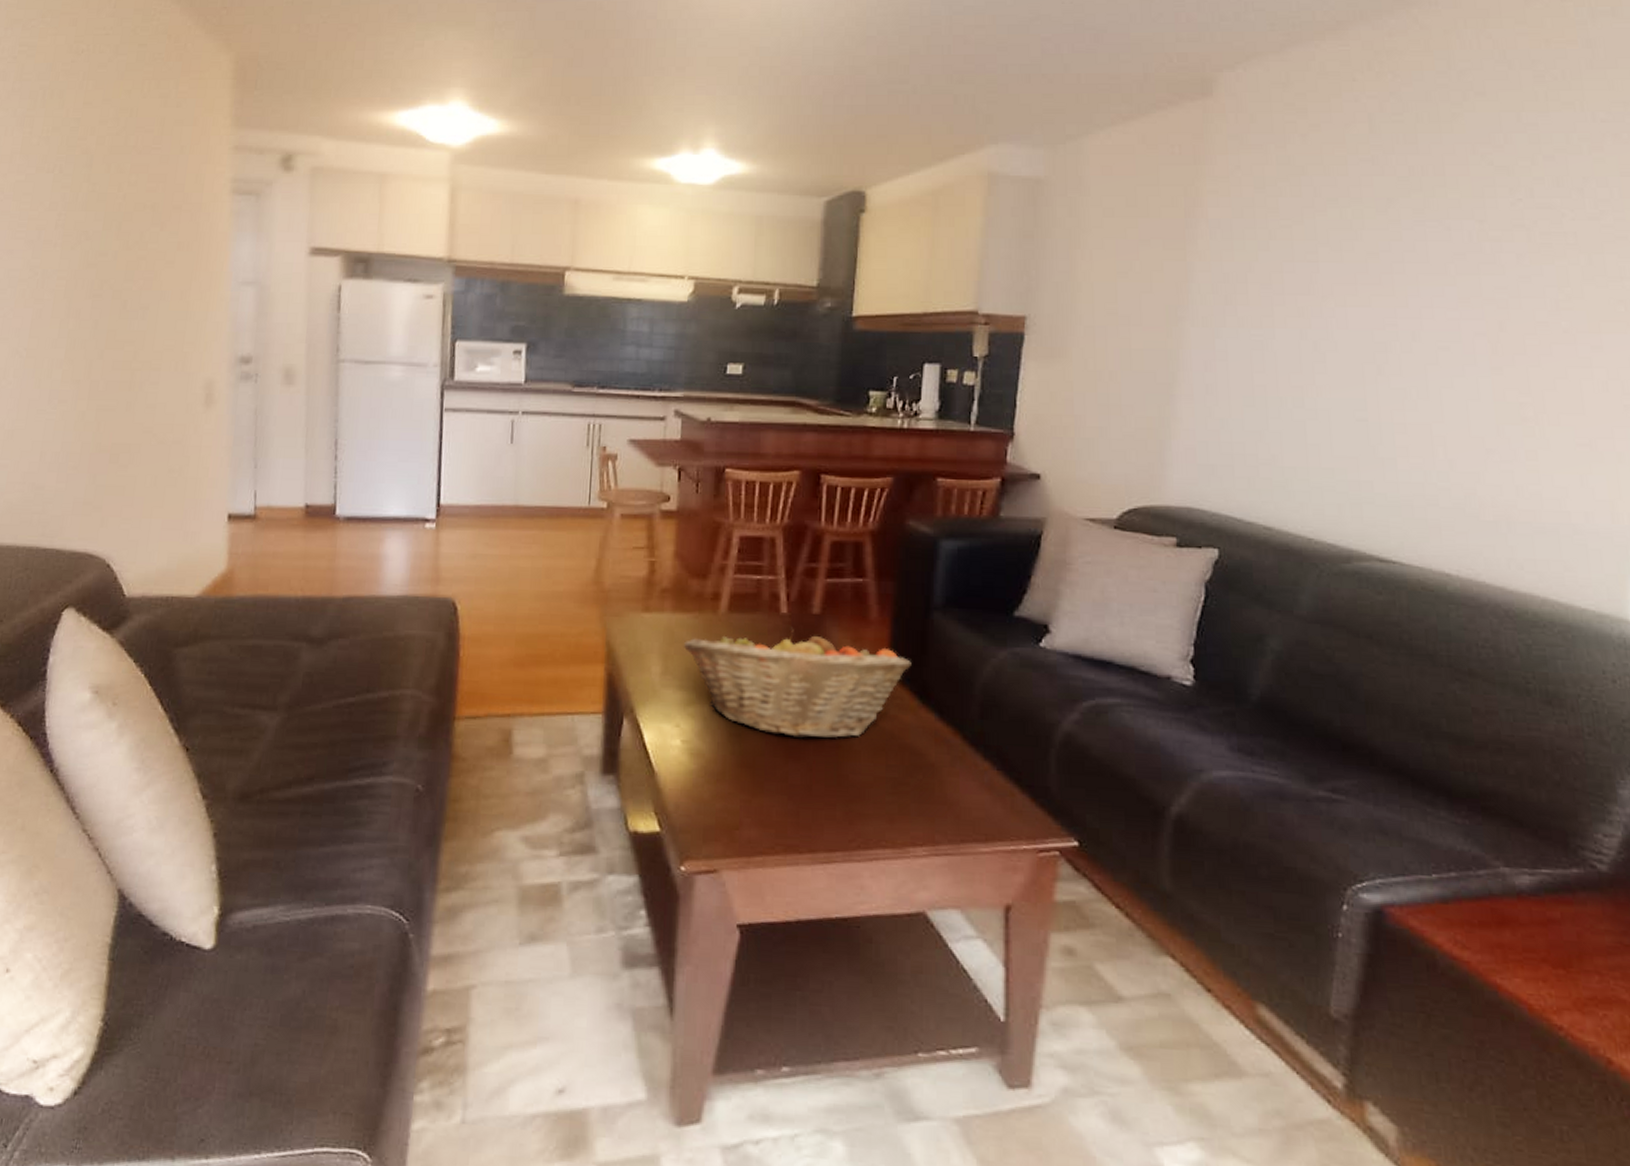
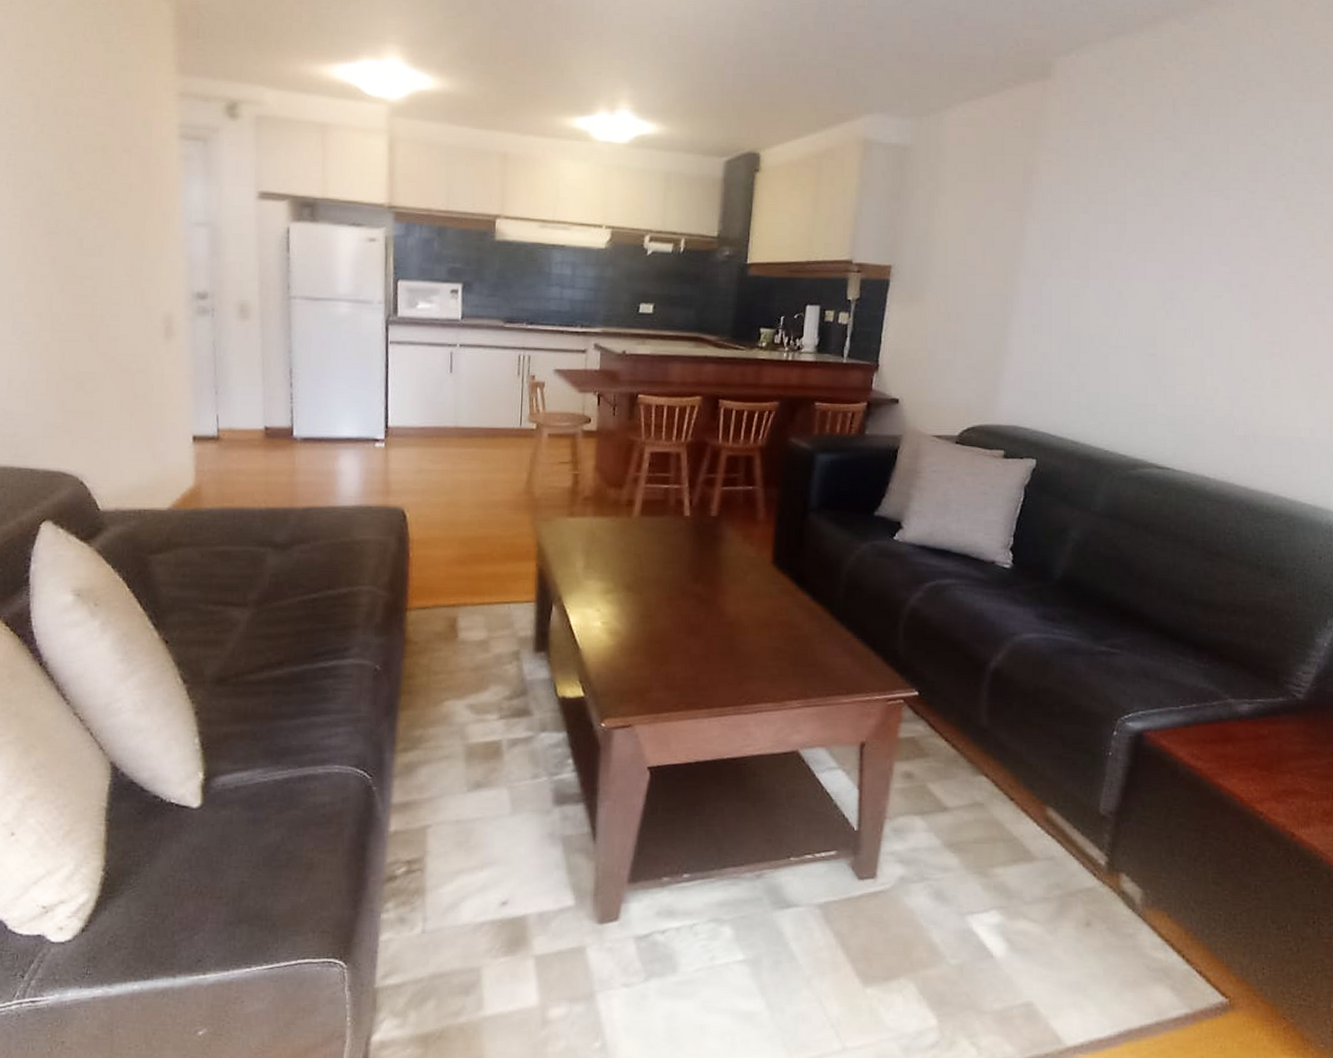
fruit basket: present [684,626,911,739] -> none [603,527,791,618]

